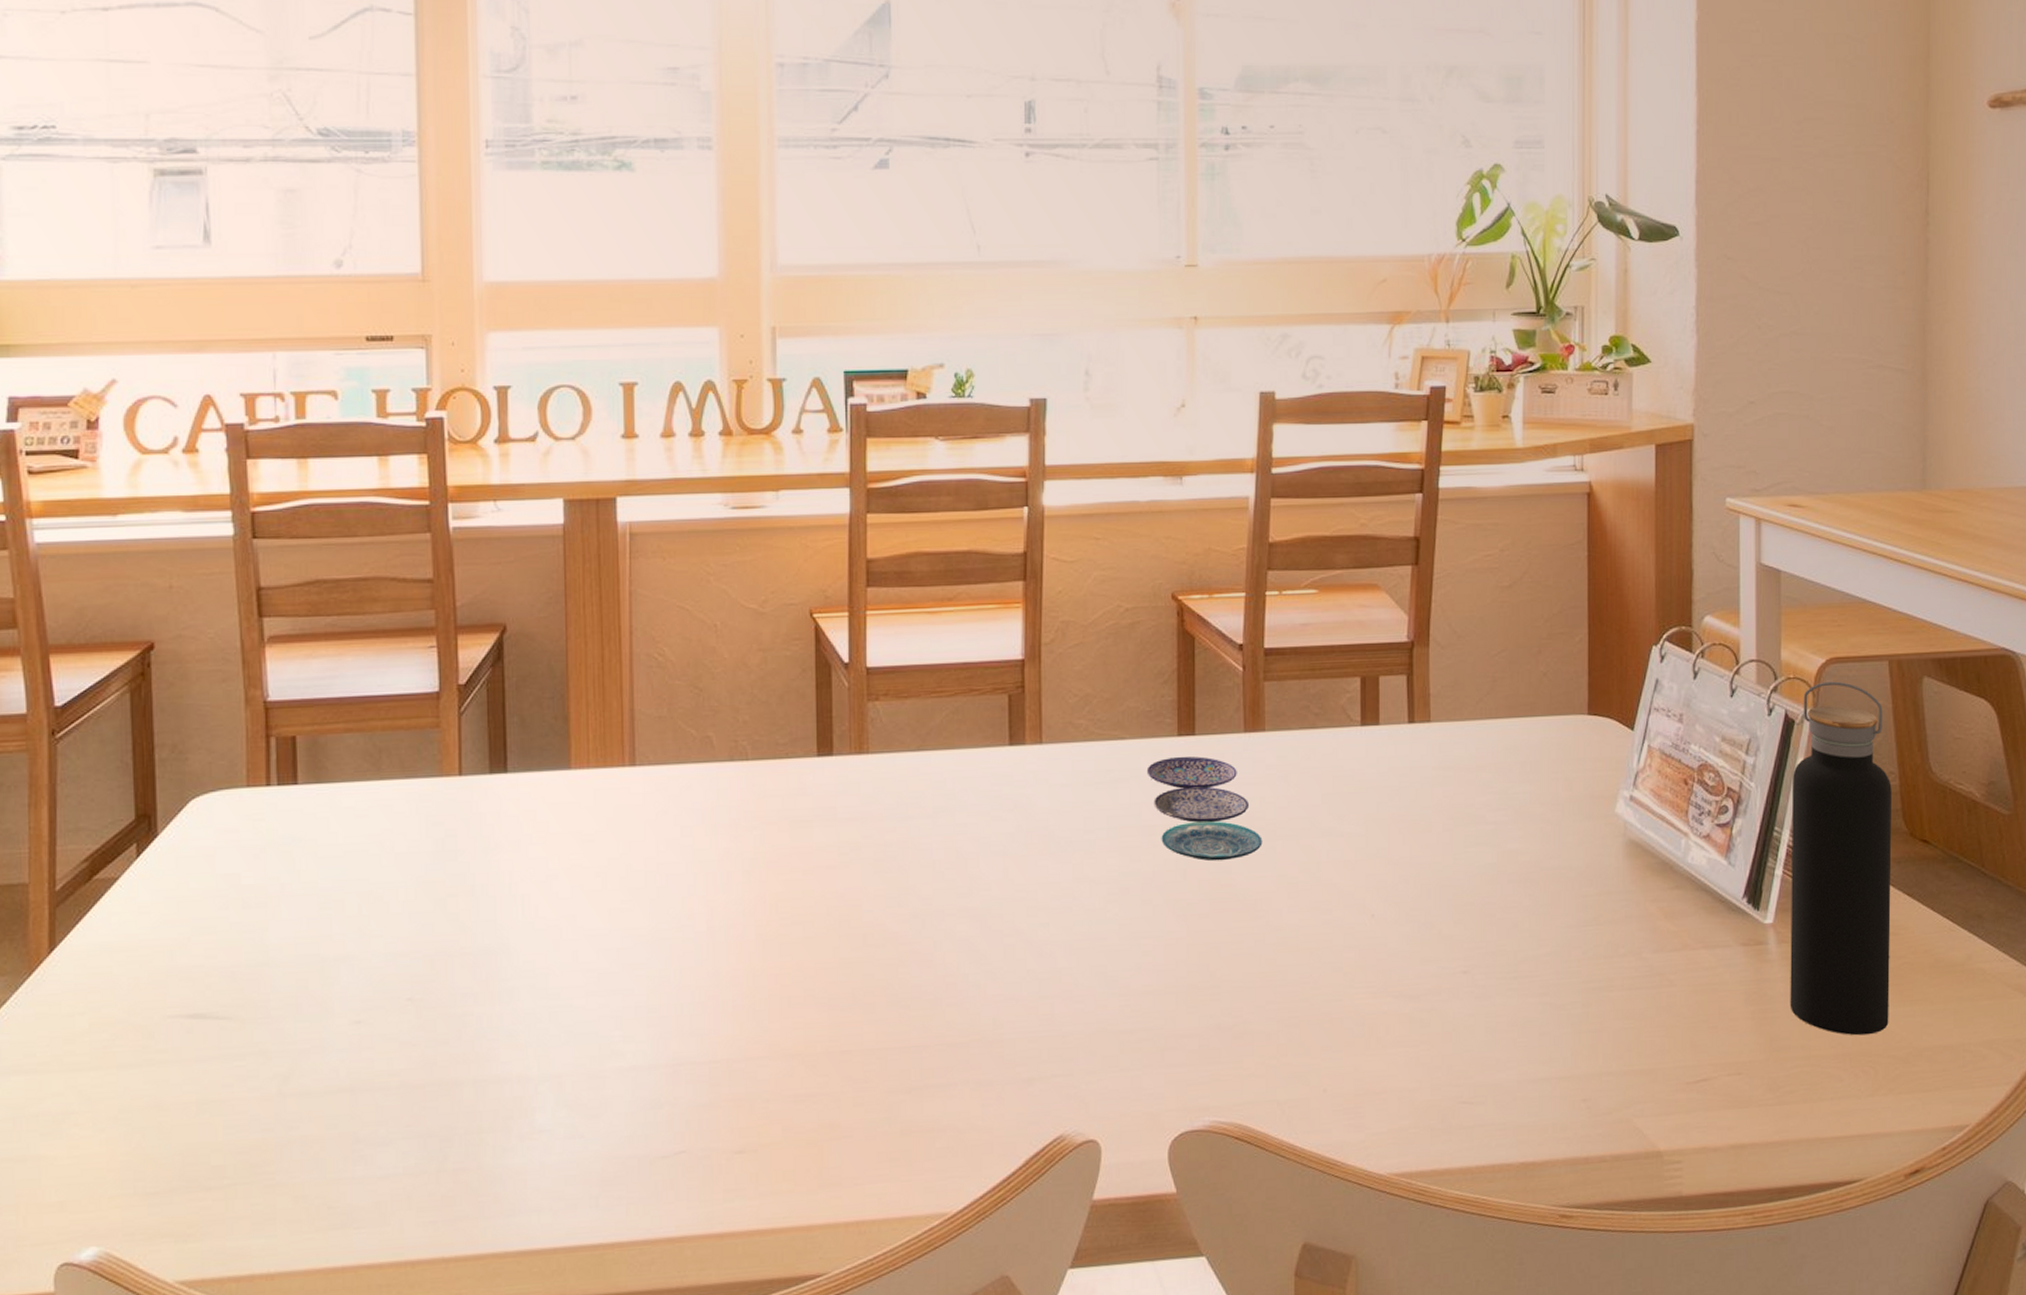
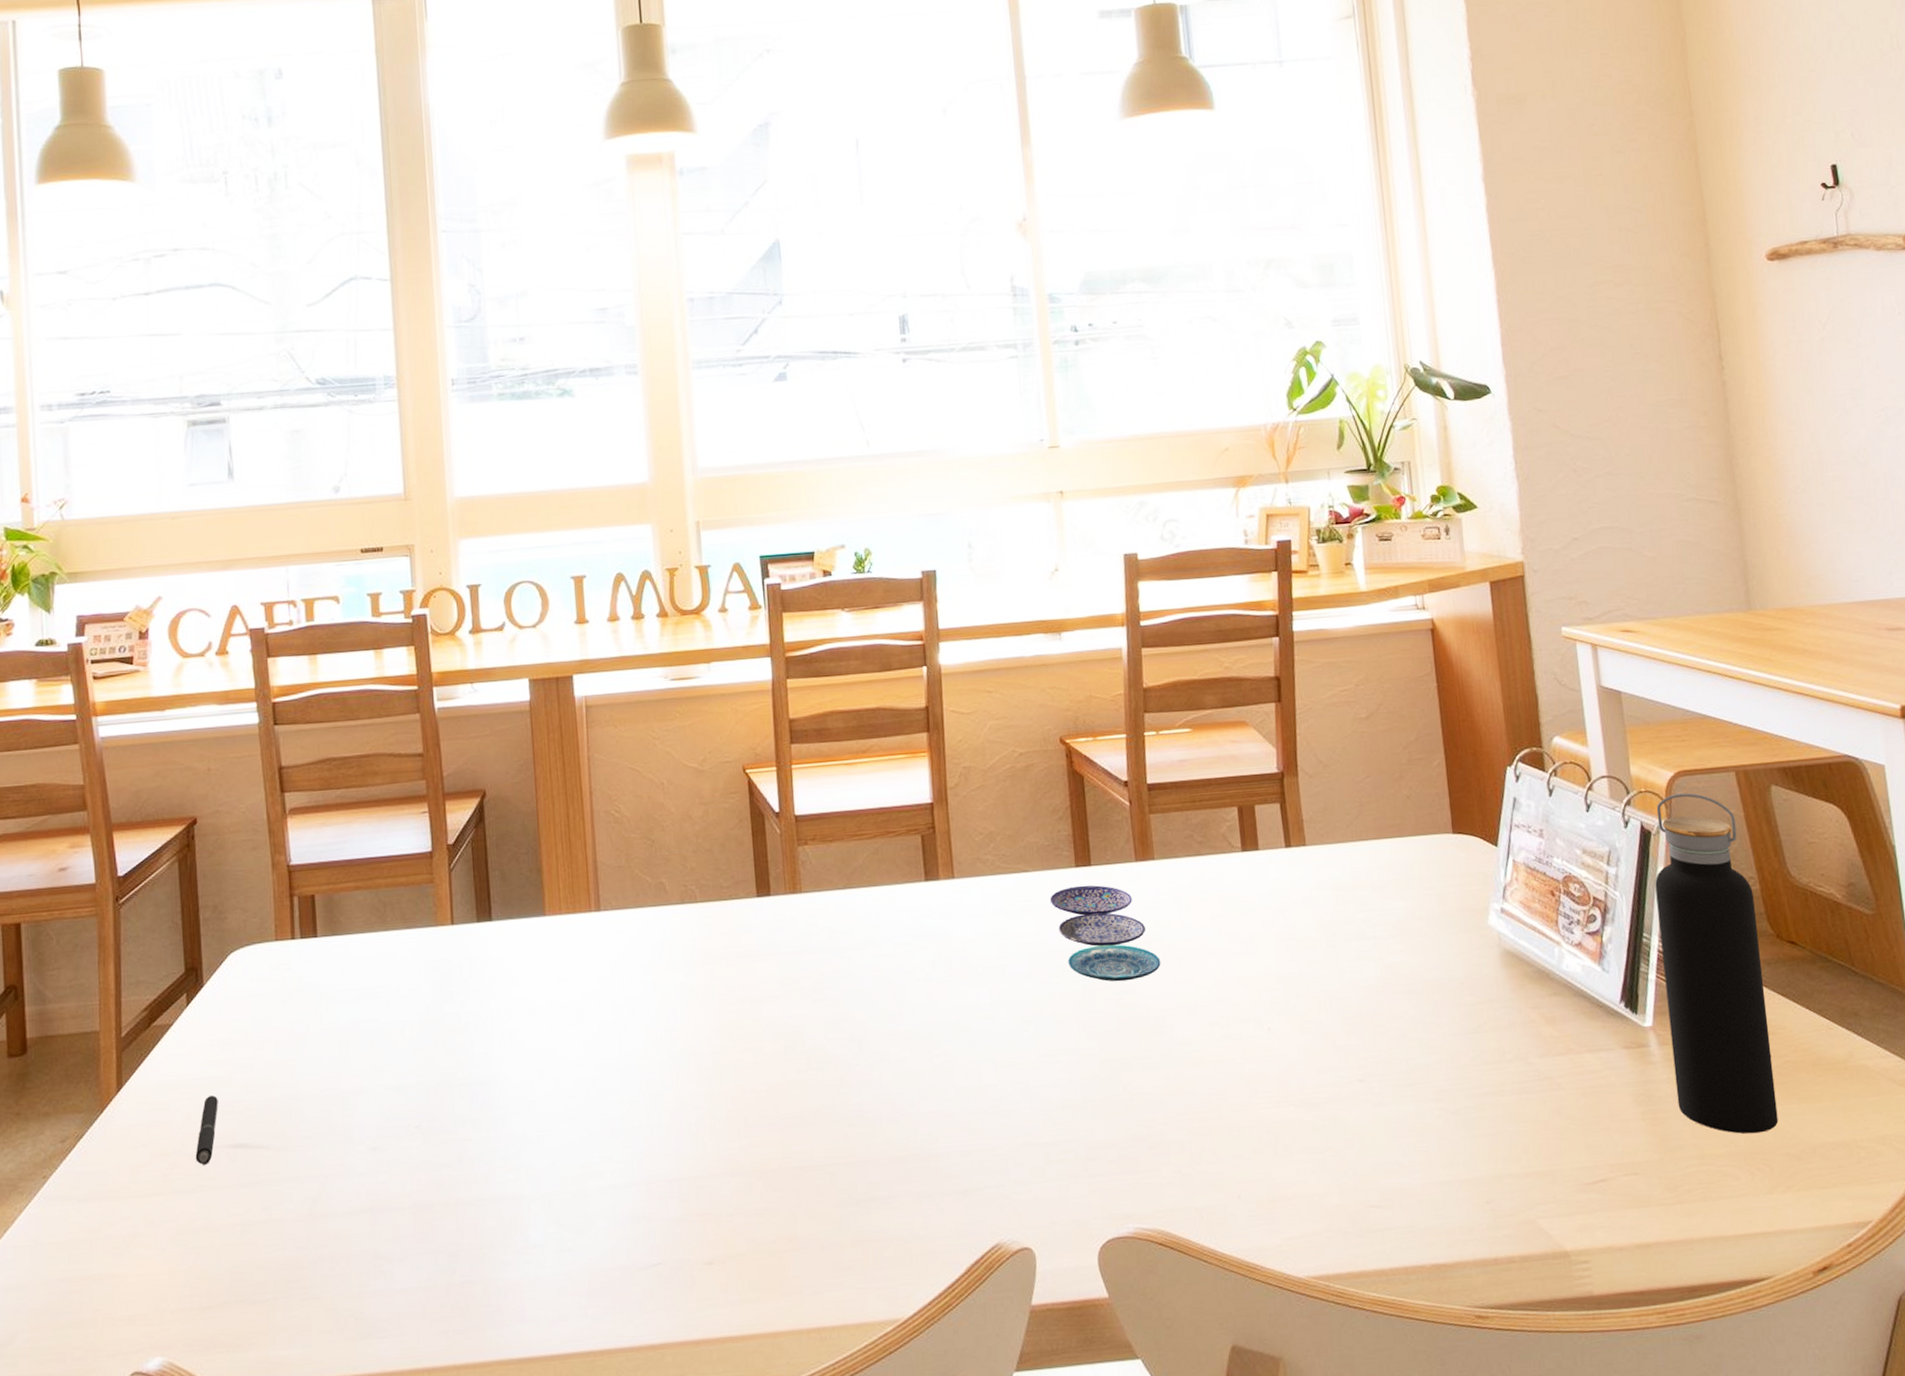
pen: none [143,959,172,1038] -> present [195,1095,218,1166]

